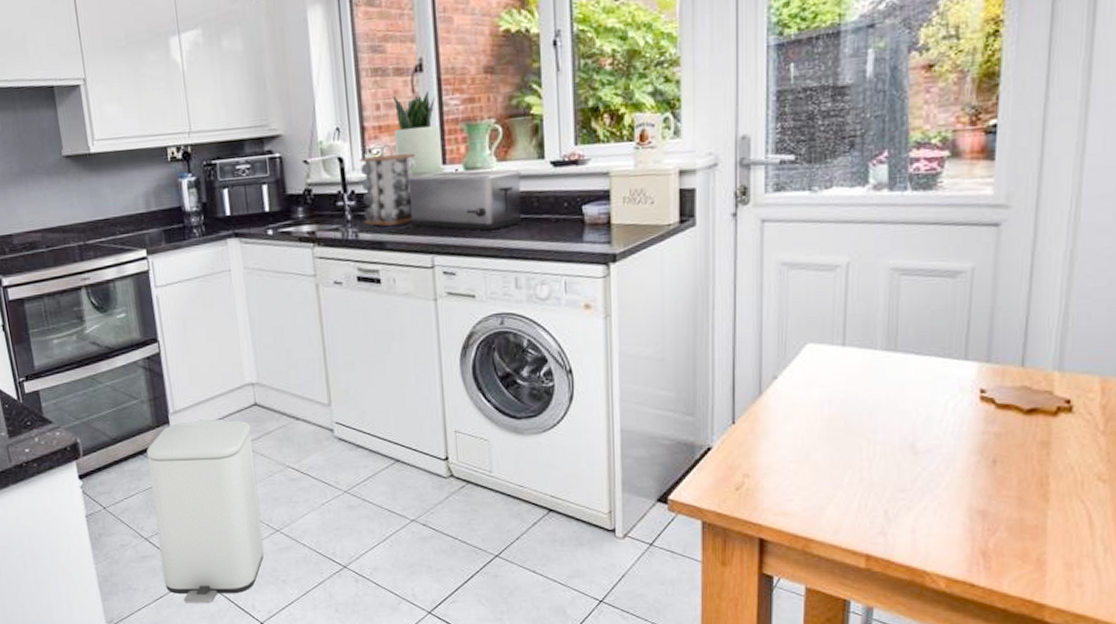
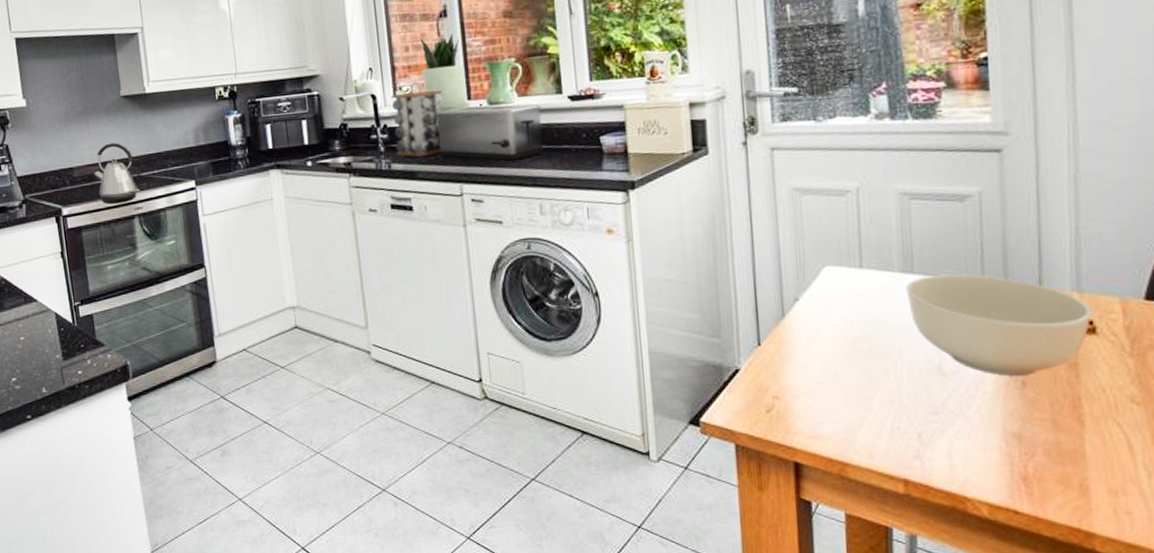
kettle: none [34,207,87,275] -> present [93,142,140,205]
pedal bin: present [147,419,264,603] -> none [193,342,305,527]
bowl: none [887,352,1071,454] -> present [905,274,1092,376]

